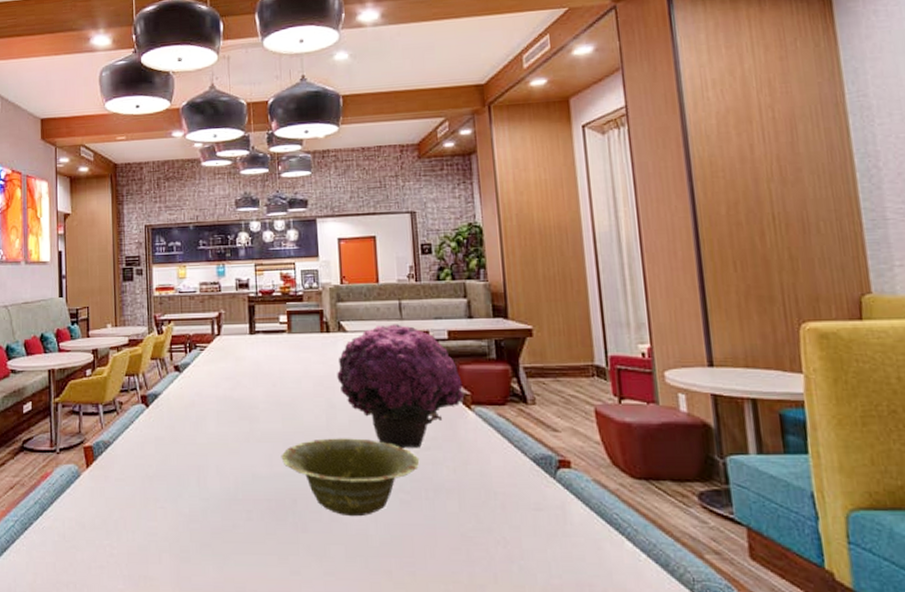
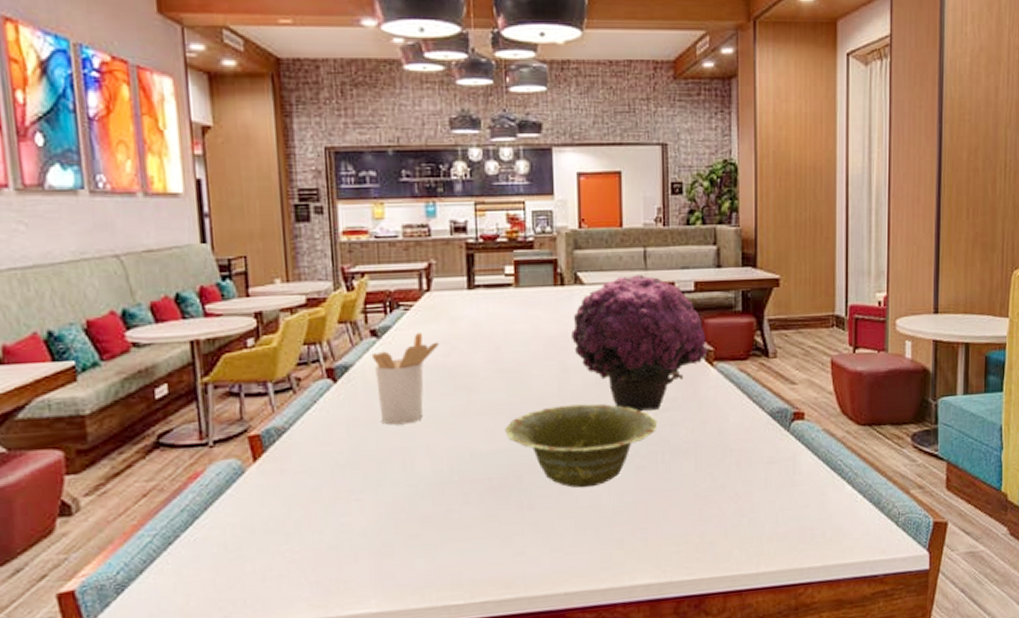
utensil holder: none [175,369,227,446] -> present [371,333,439,425]

